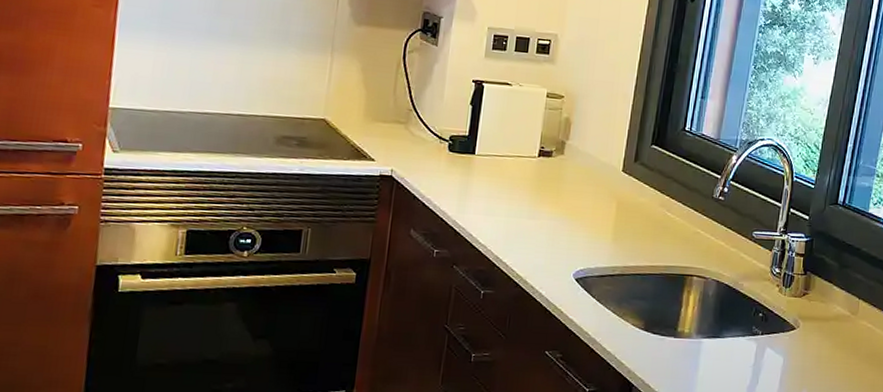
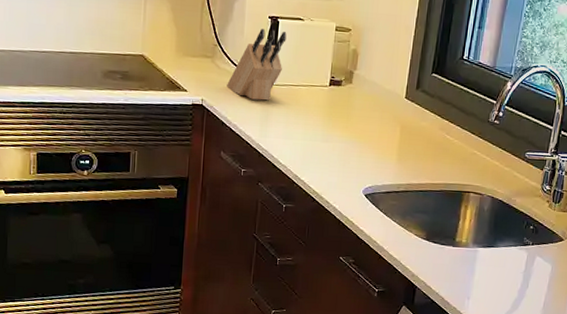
knife block: none [421,93,492,173] -> present [227,29,287,101]

